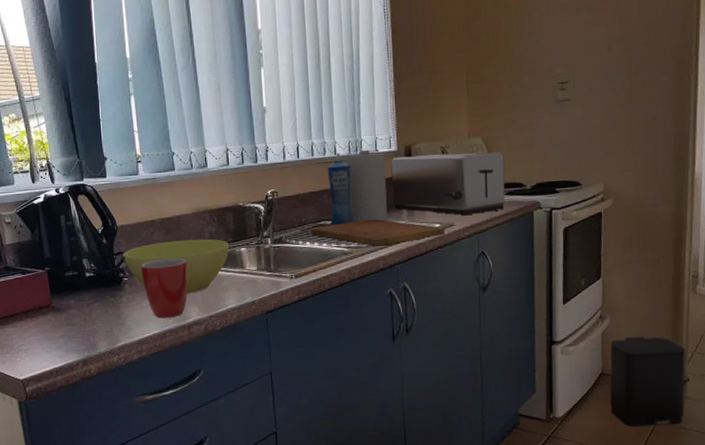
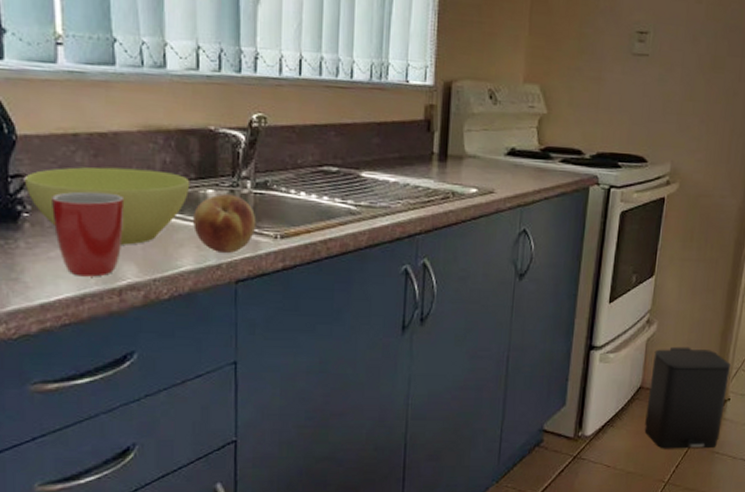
fruit: none [233,249,277,293] -> present [193,194,257,253]
cutting board: present [310,219,445,246] -> none [308,171,483,209]
squeeze bottle: present [327,153,354,226] -> none [336,76,371,175]
paper towel holder: present [344,149,388,223] -> none [363,77,416,177]
toaster: present [392,152,505,216] -> none [421,94,564,182]

